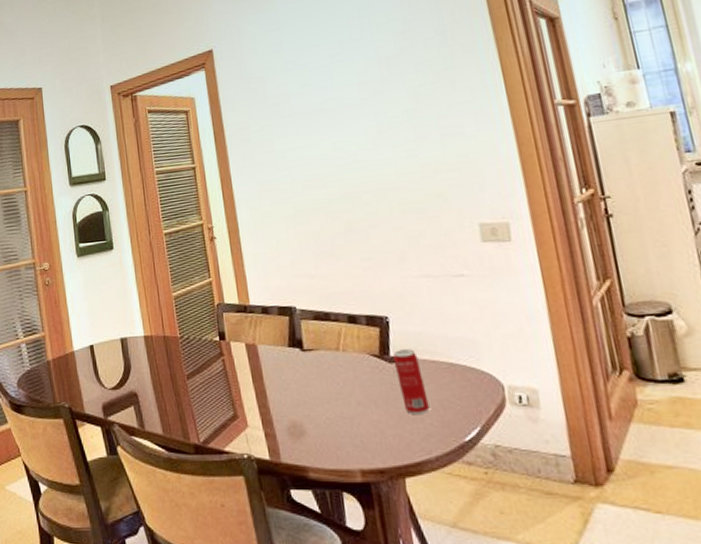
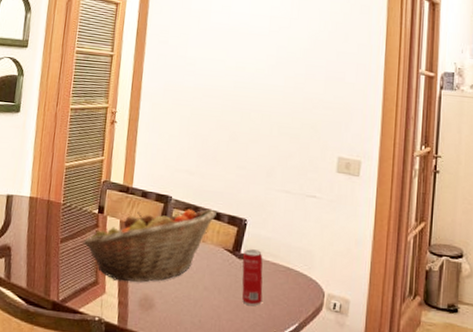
fruit basket: none [211,312,351,411] -> present [83,209,217,282]

